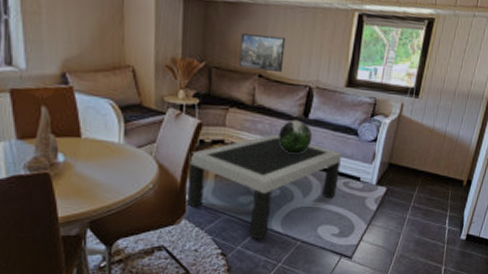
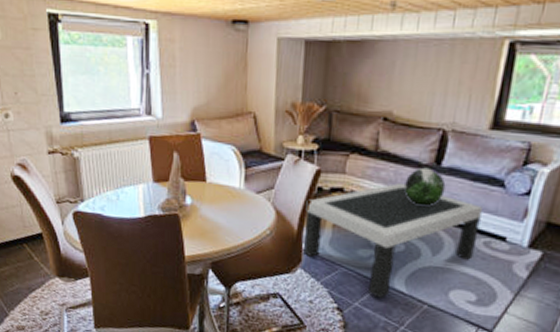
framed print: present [238,33,286,73] -> none [361,73,417,115]

